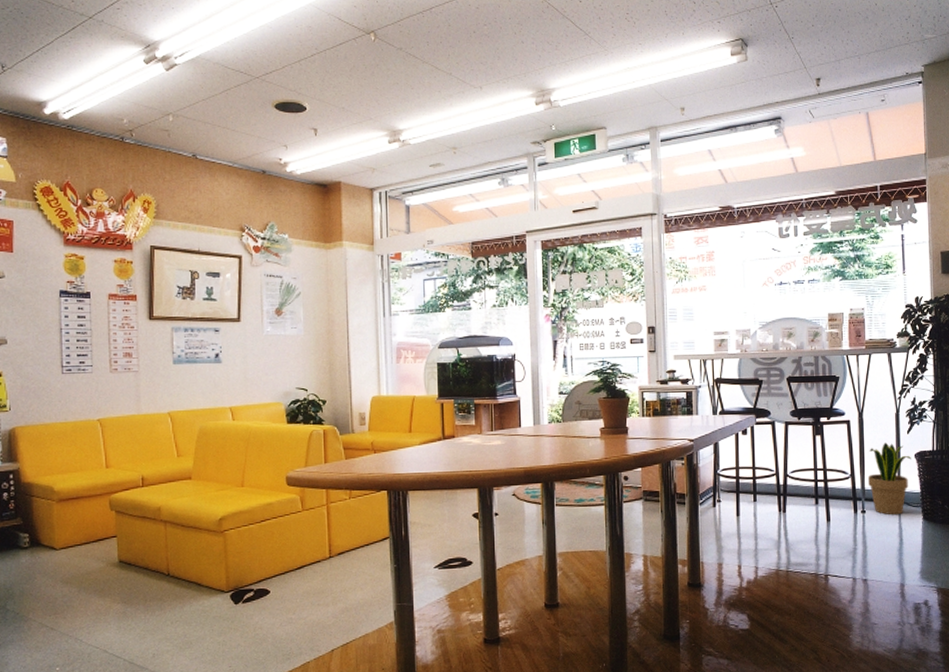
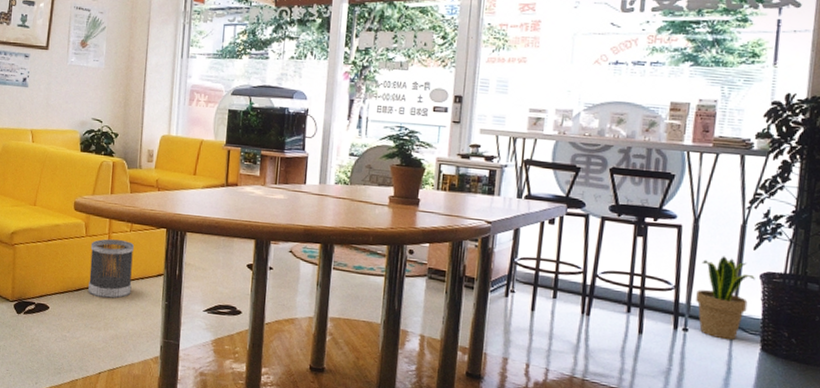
wastebasket: none [308,509,357,573] -> present [88,239,134,299]

